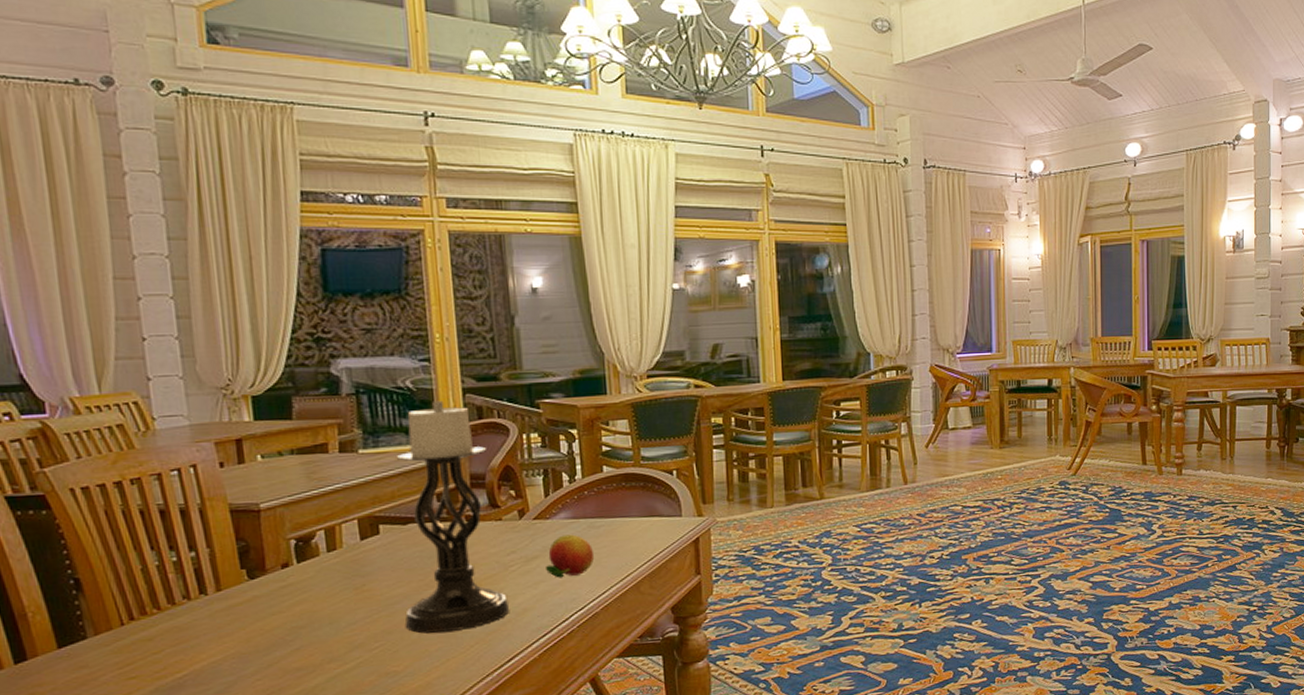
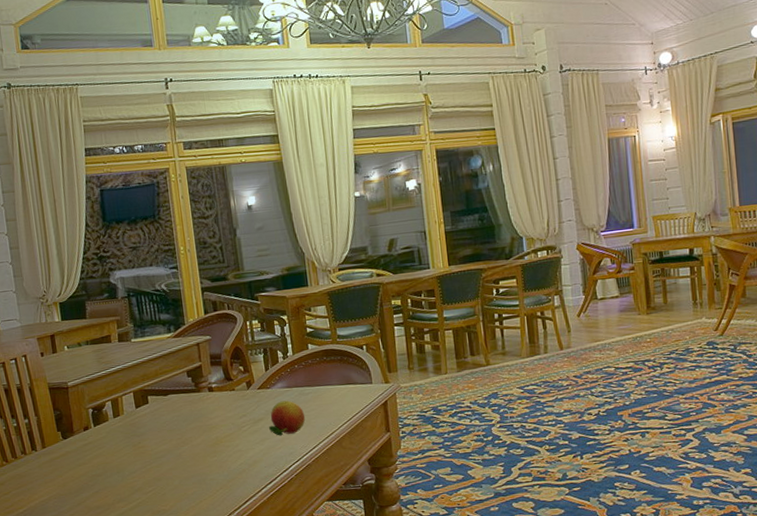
candle holder: present [396,400,510,633] -> none [157,298,244,480]

